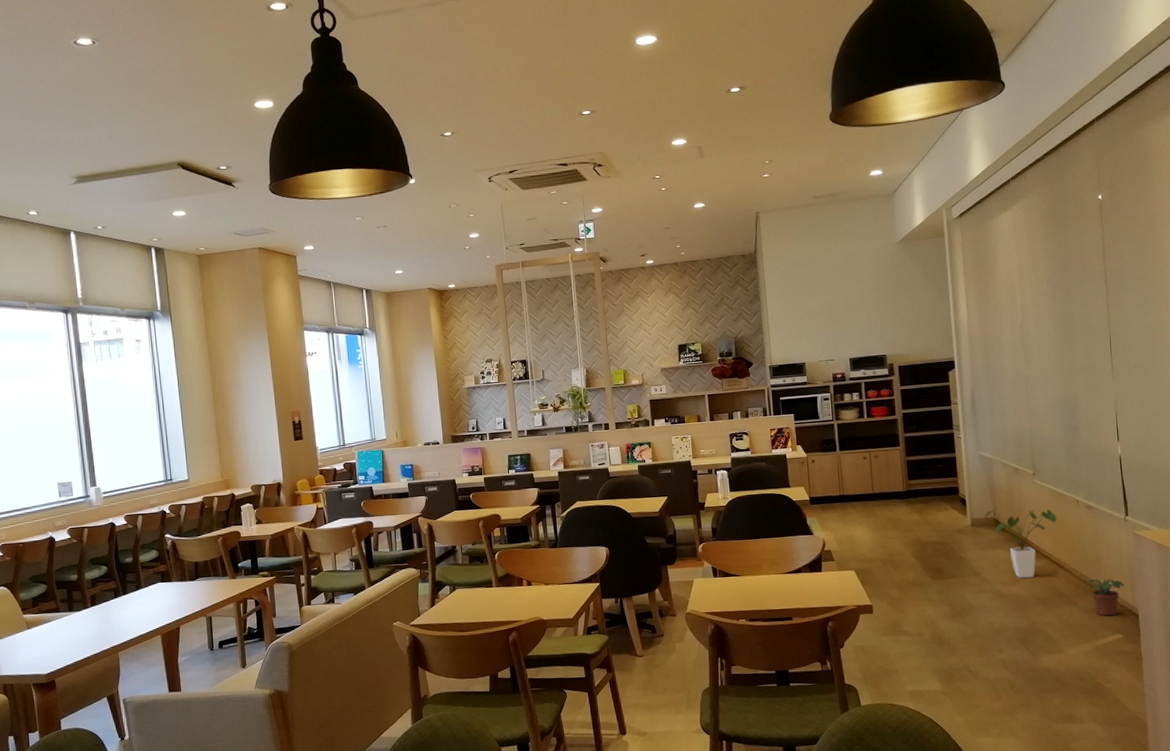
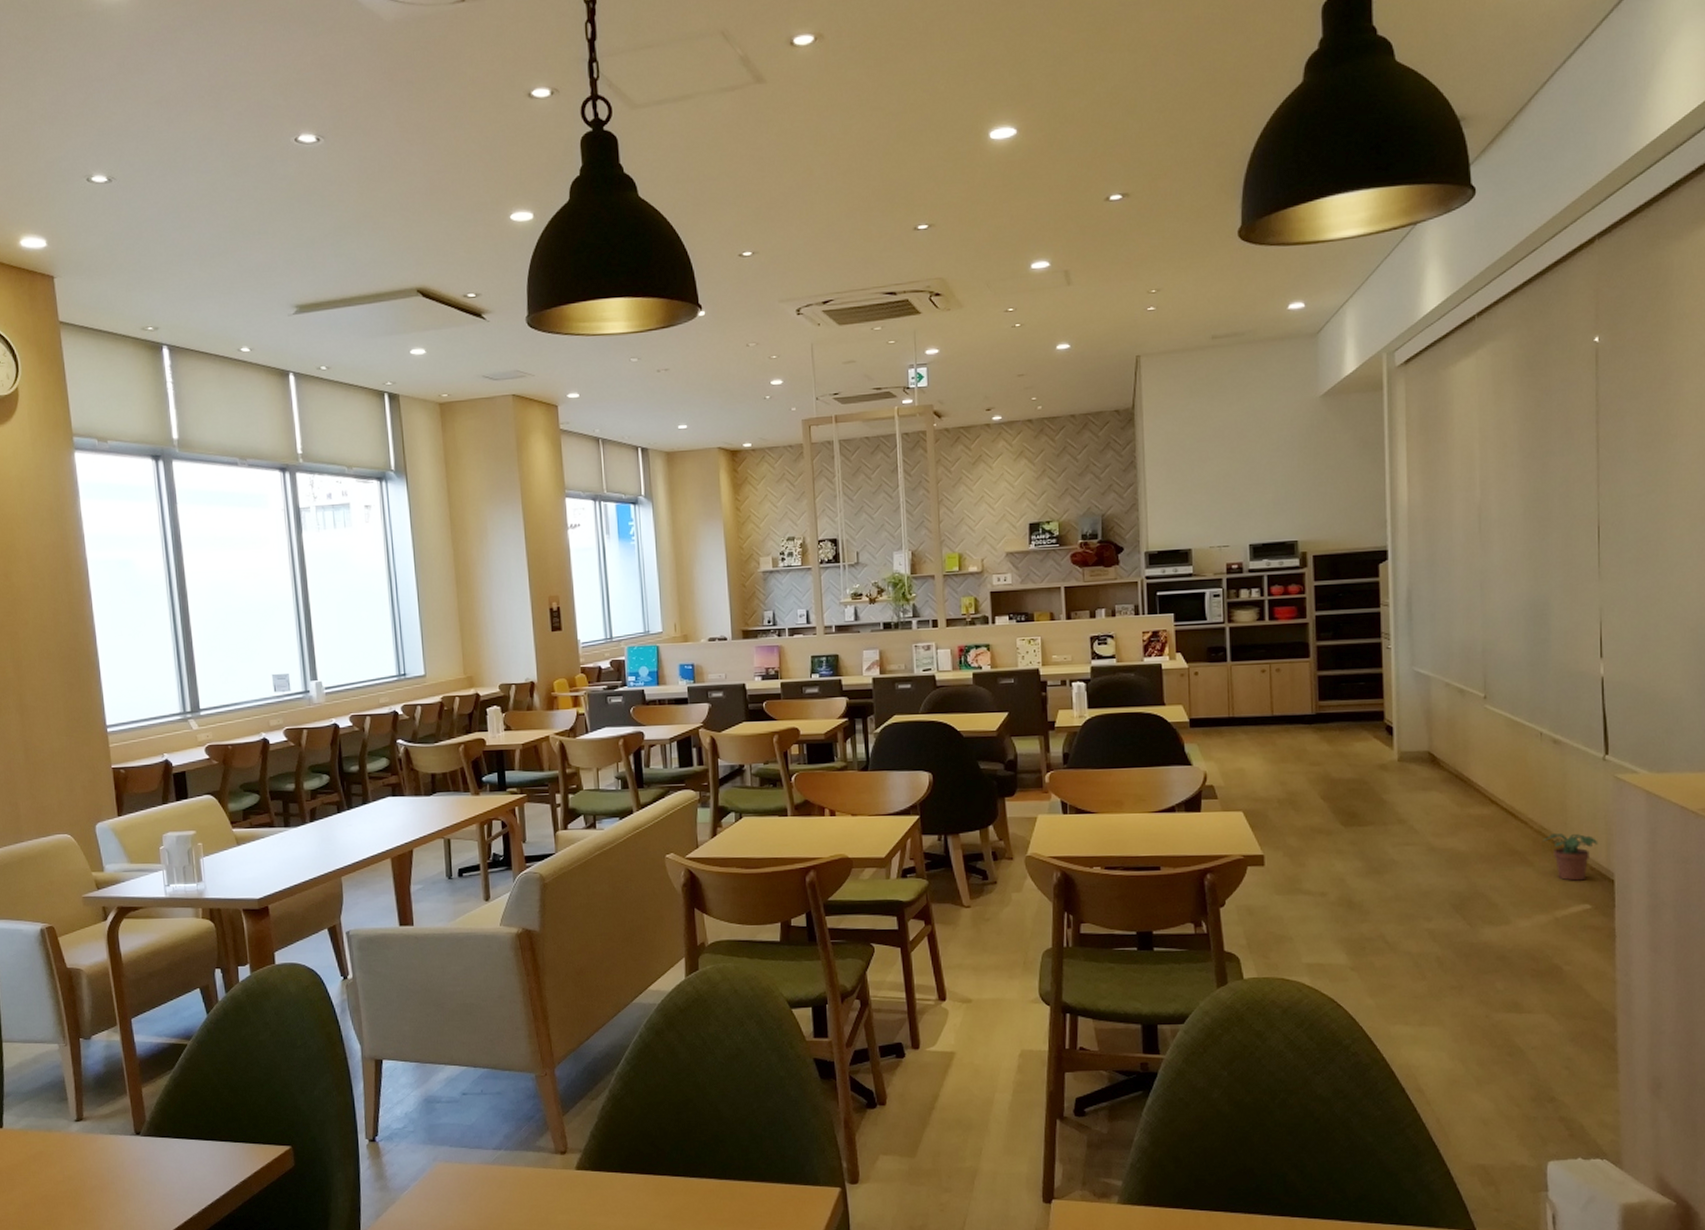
house plant: present [985,508,1057,579] -> none [1417,739,1512,830]

